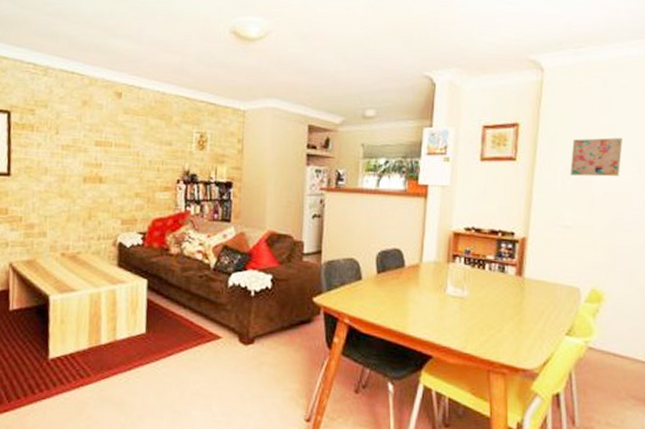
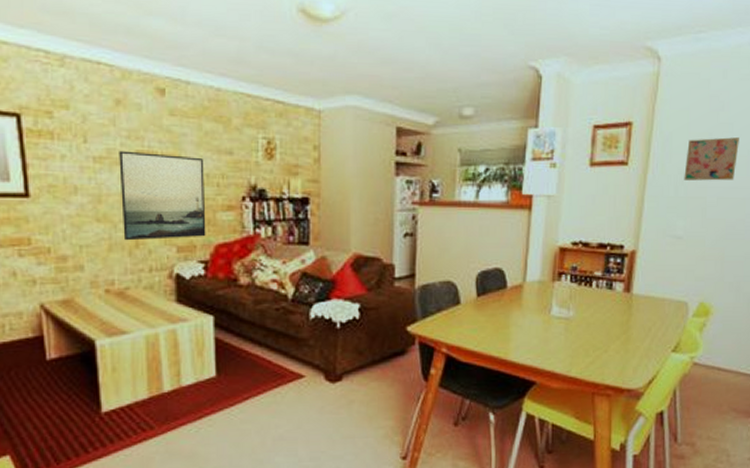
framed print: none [79,140,148,214] -> present [119,150,206,241]

